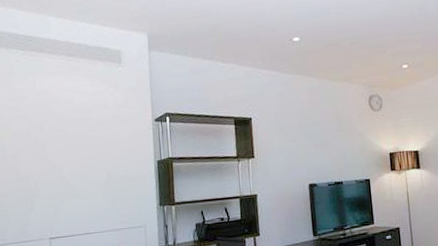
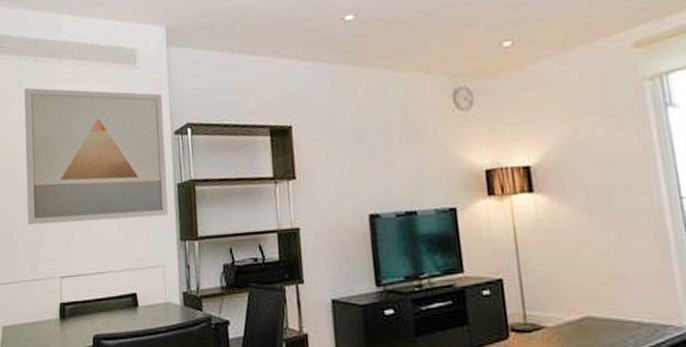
wall art: none [13,77,150,195] -> present [24,87,169,225]

